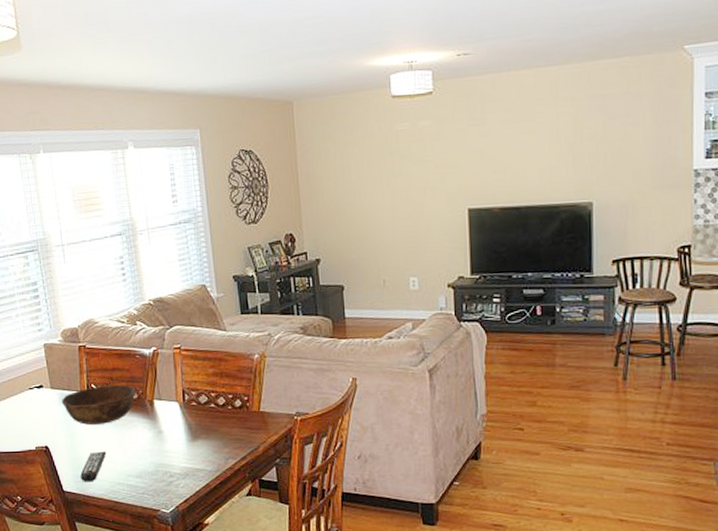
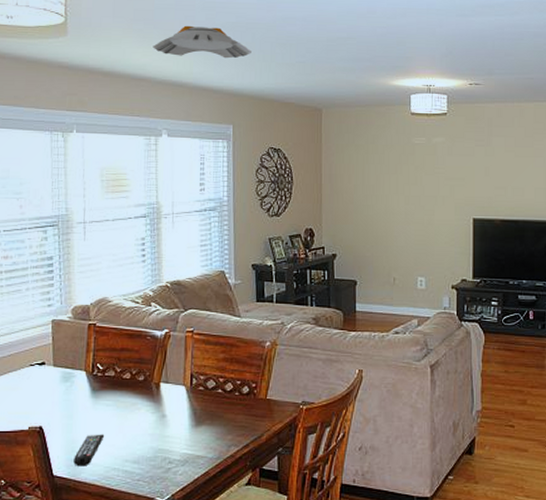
bowl: present [62,384,136,425] -> none [64,365,143,405]
ceiling light fixture: none [108,22,212,60] -> present [153,25,251,59]

